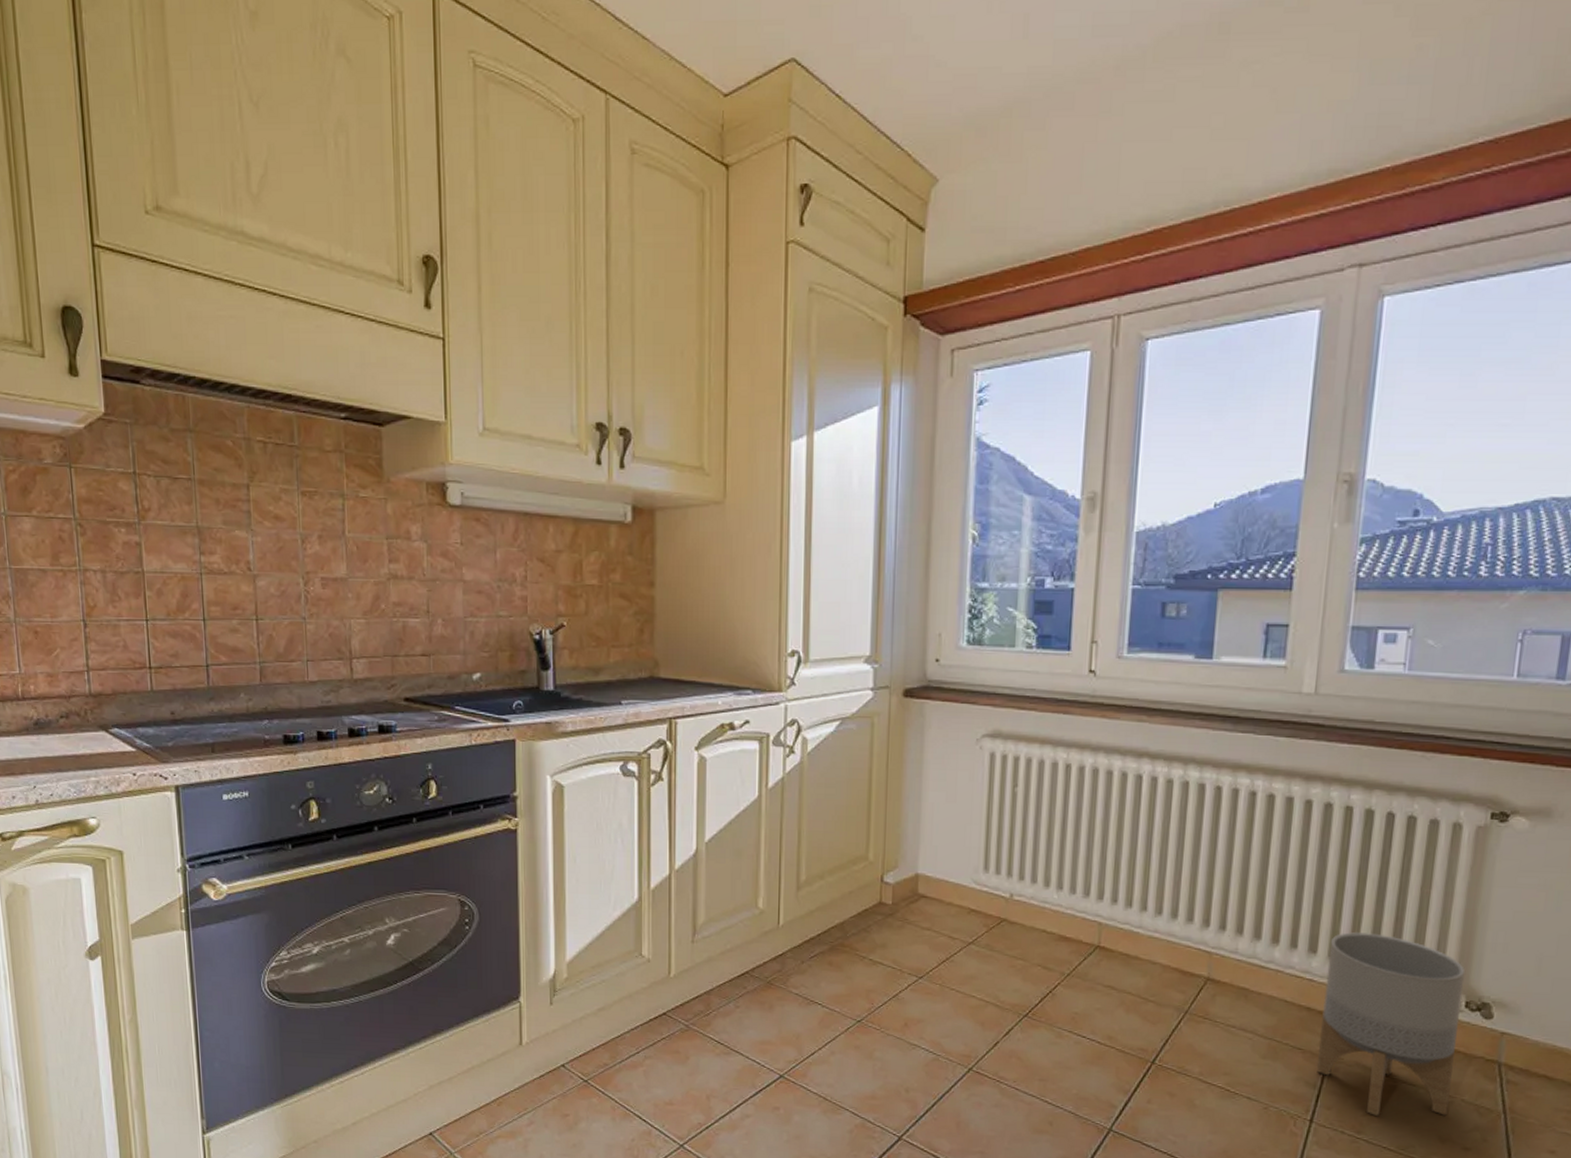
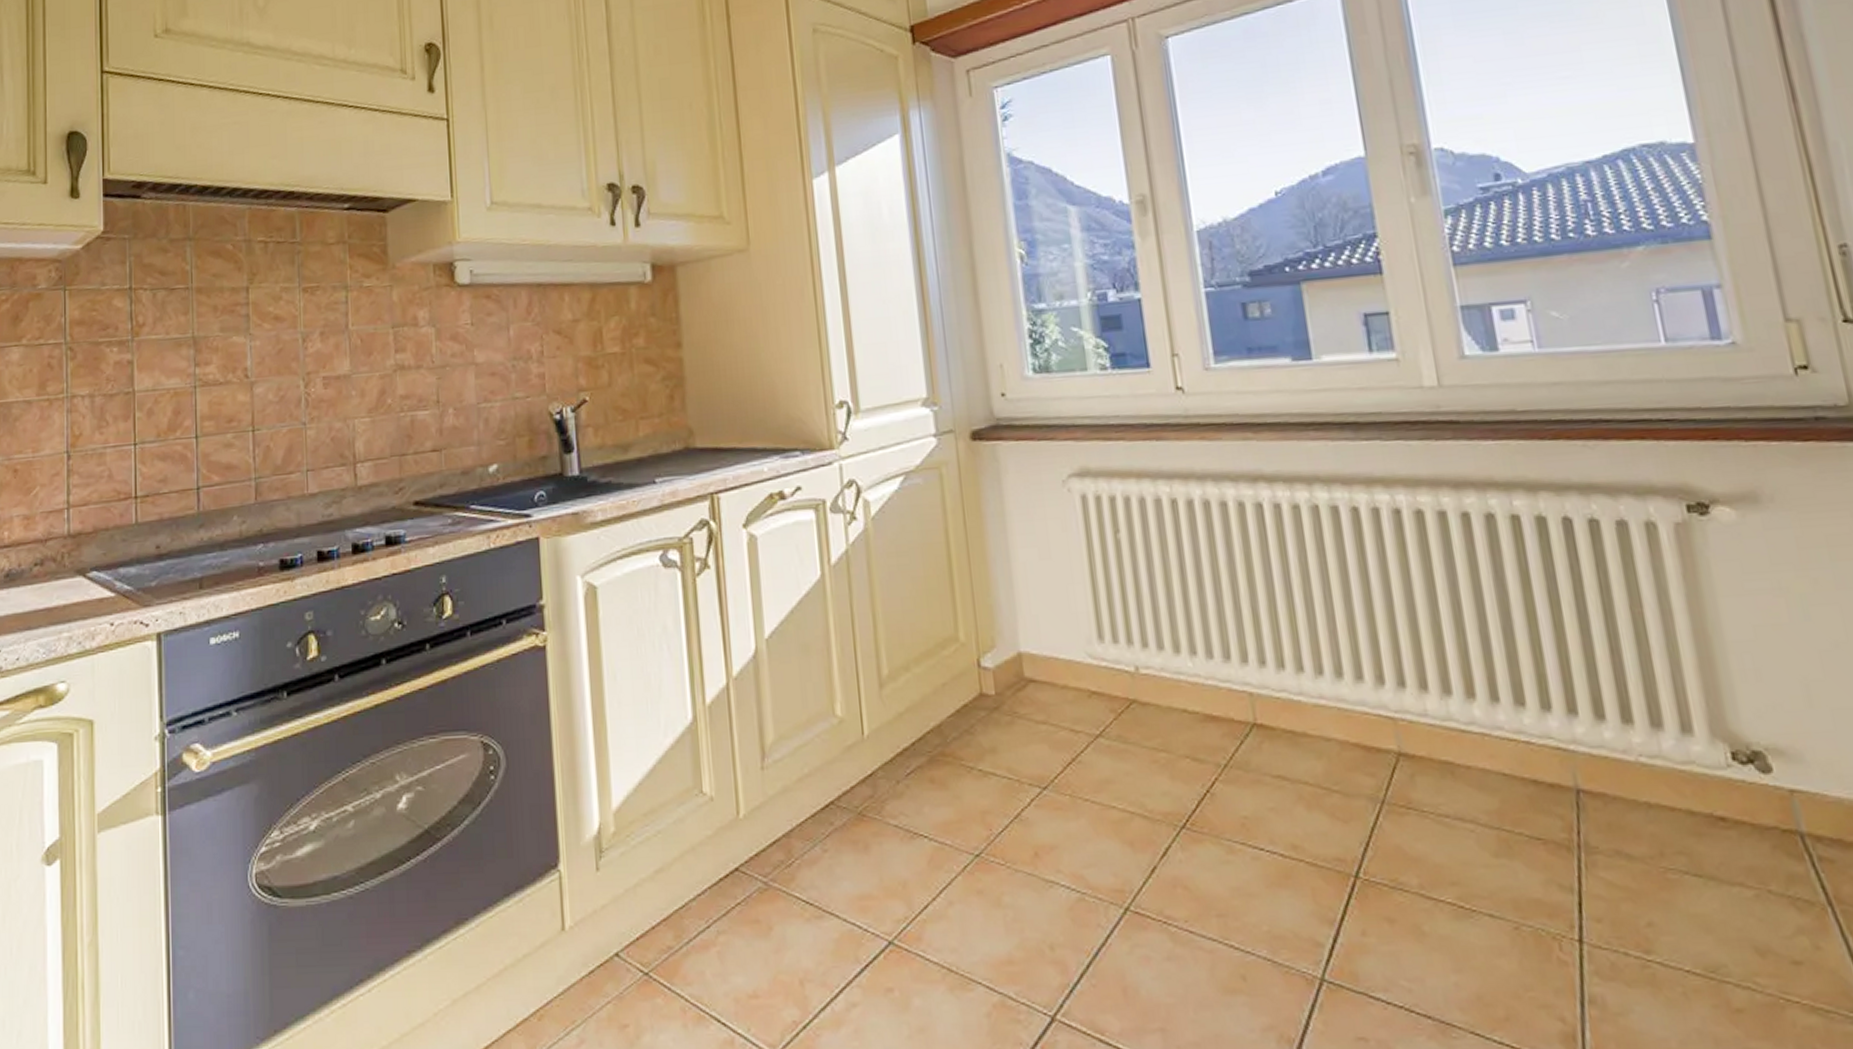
planter: present [1317,931,1466,1116] -> none [1538,672,1756,925]

